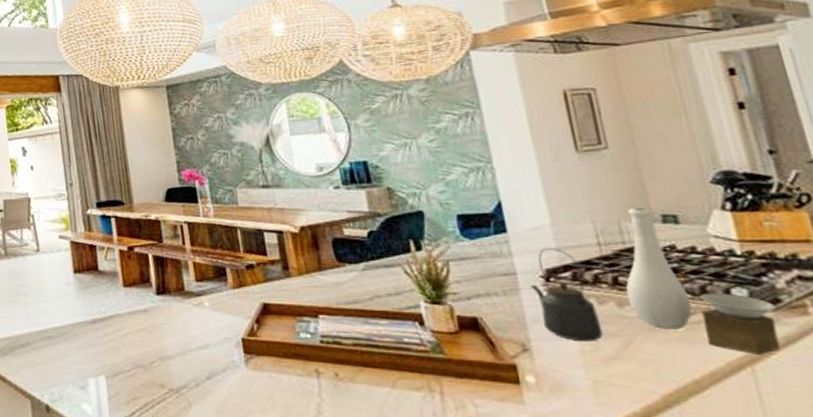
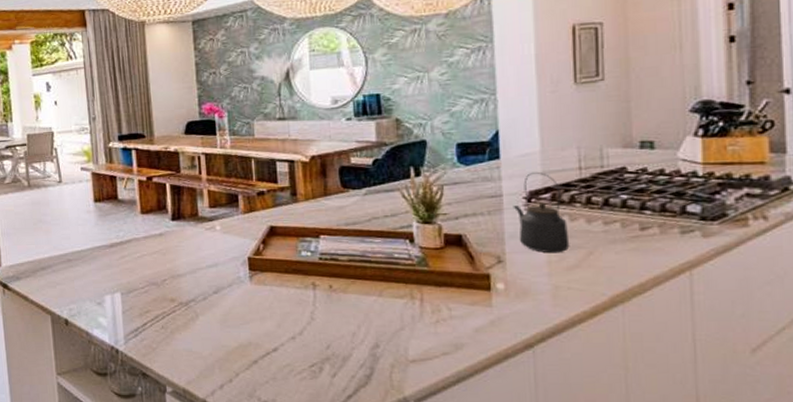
vase: present [625,207,781,355] -> none [596,134,722,261]

